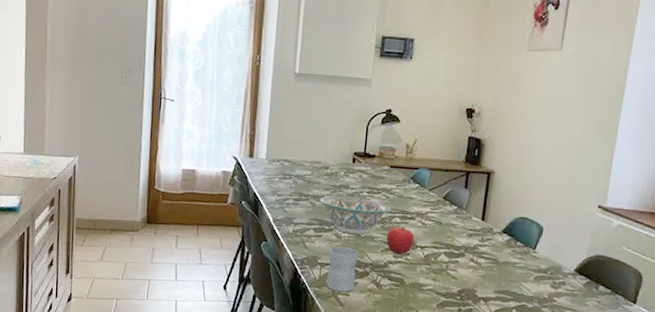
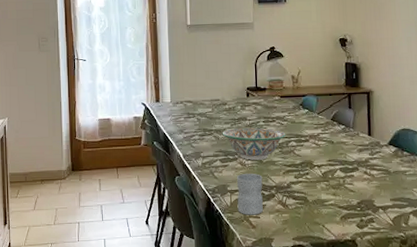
fruit: present [386,226,414,255] -> none [286,149,311,175]

